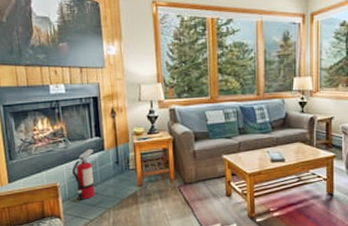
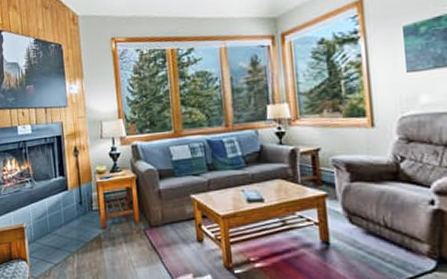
fire extinguisher: present [72,148,95,201] -> none [38,188,59,243]

